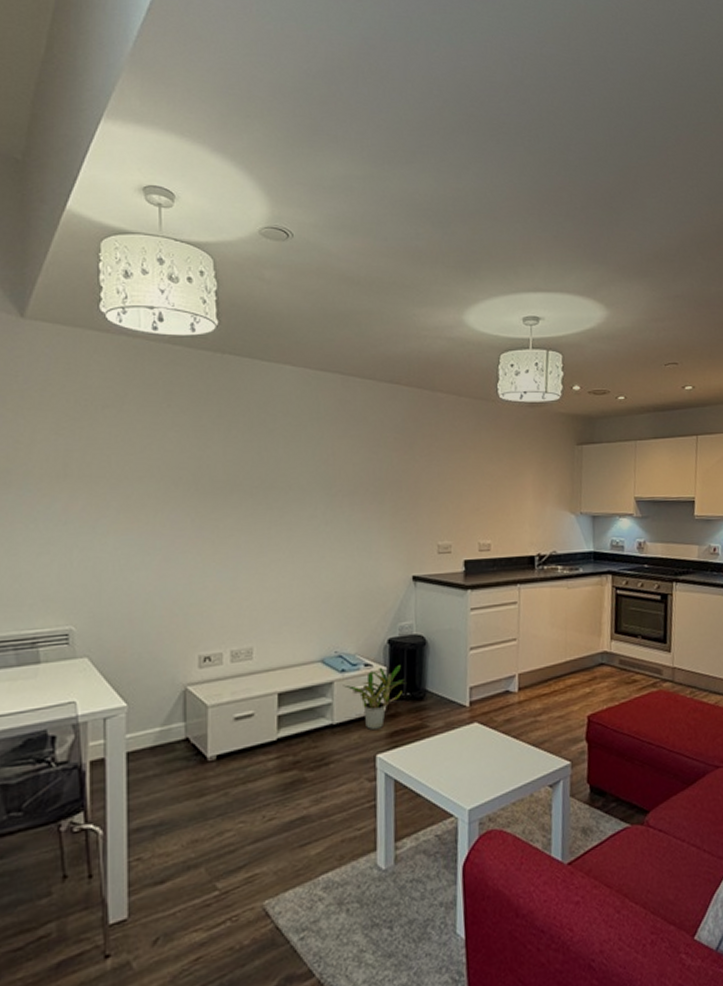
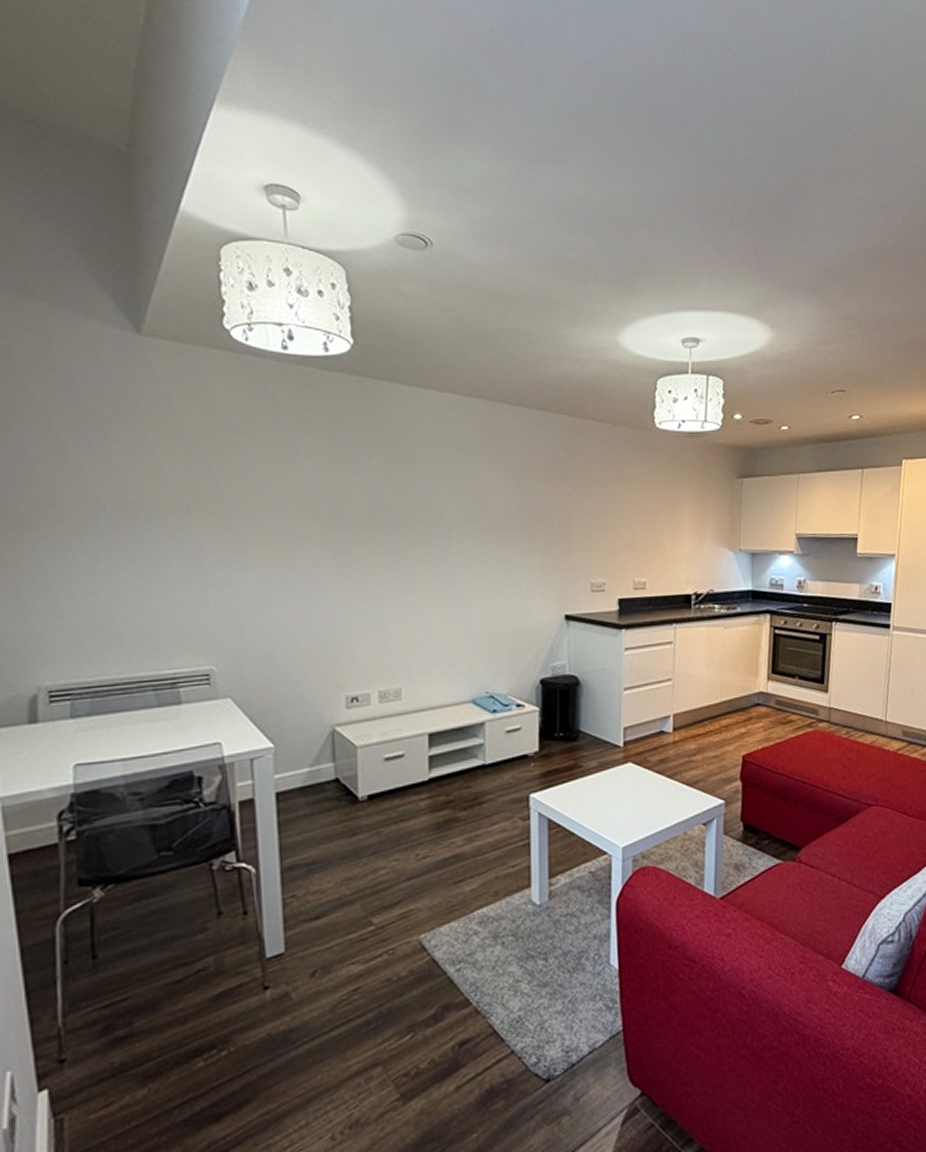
potted plant: present [343,665,406,731] -> none [494,706,559,771]

